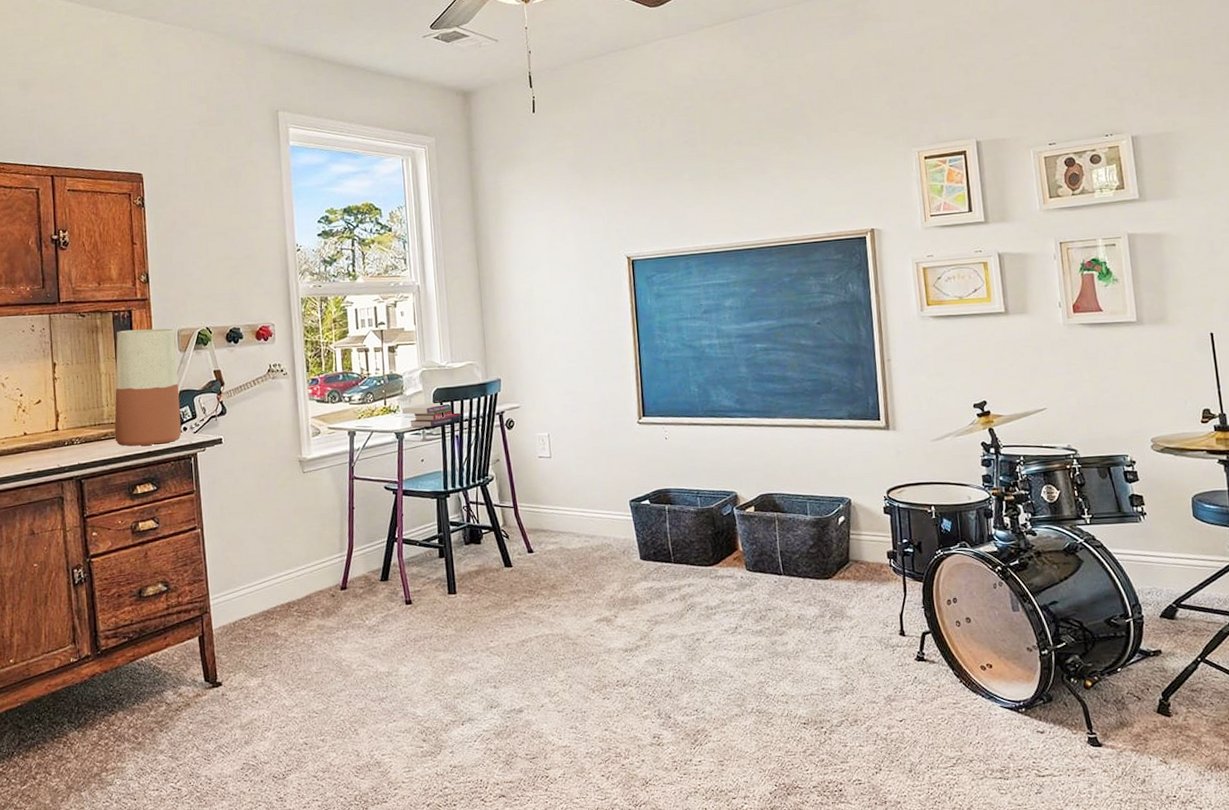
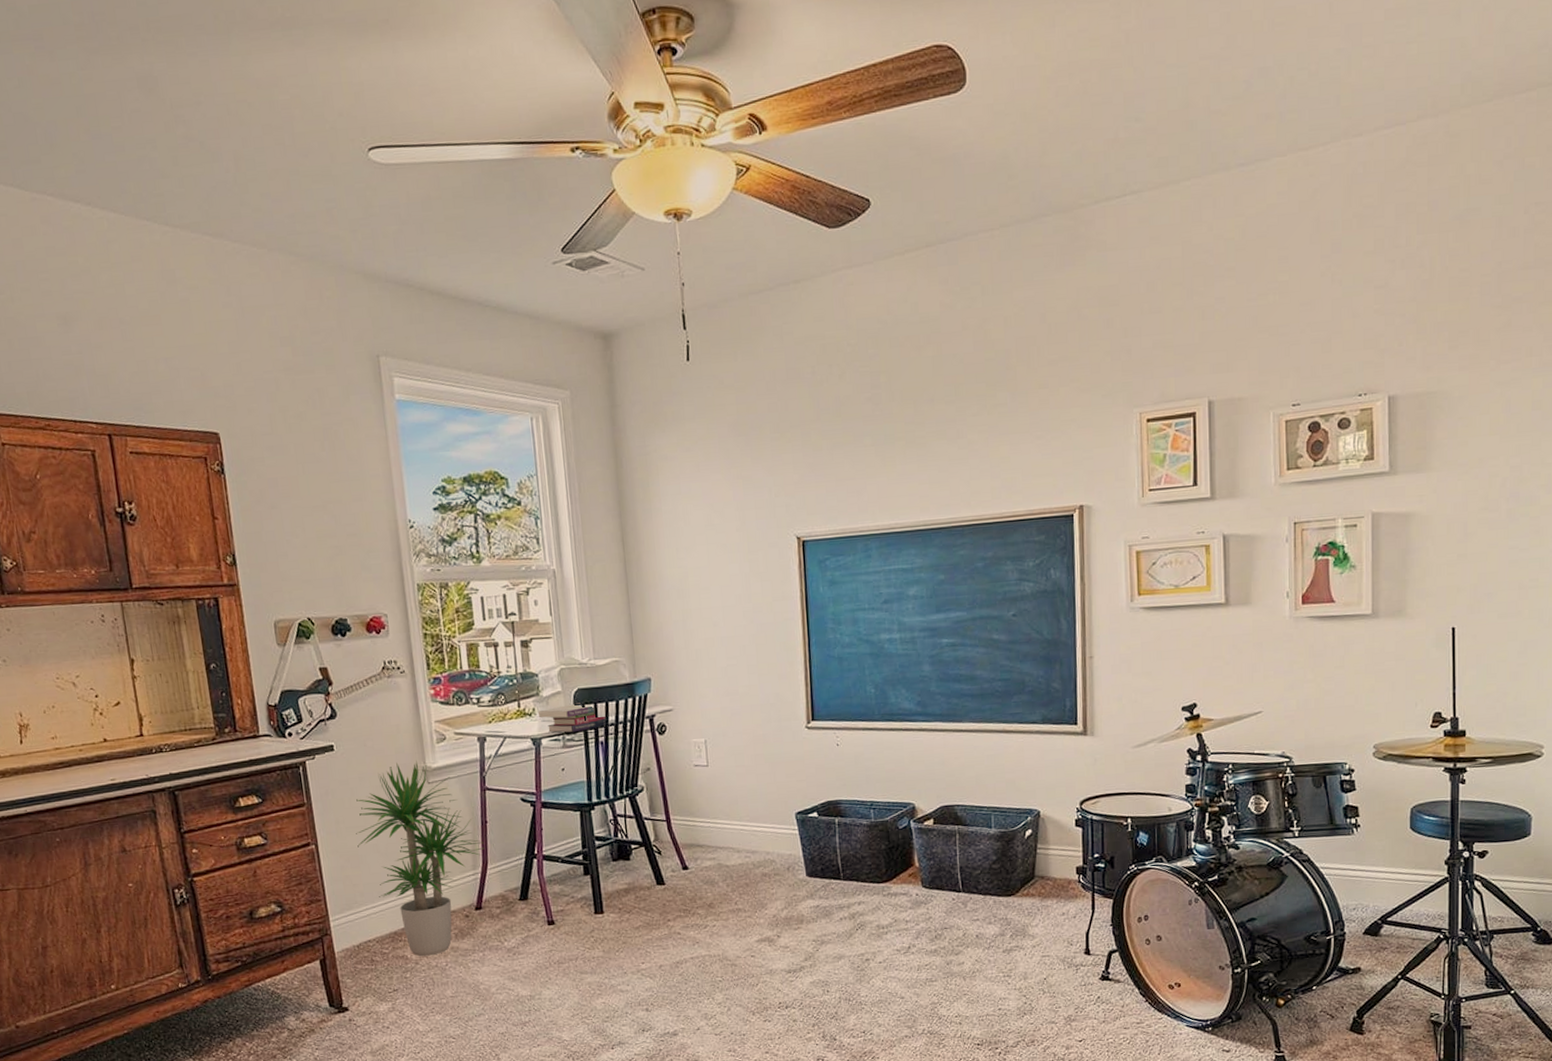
vase: present [114,328,181,446] -> none [202,619,286,754]
potted plant: none [237,453,351,634] -> present [356,761,485,957]

